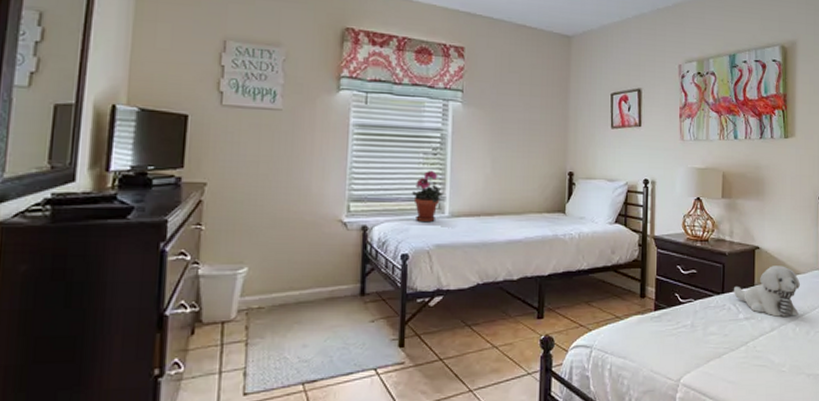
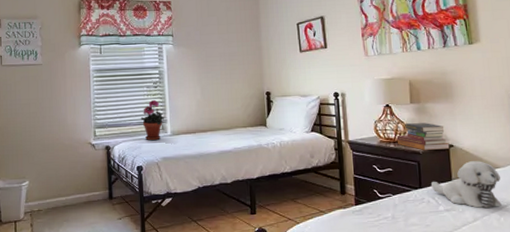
books: none [704,220,756,251] -> present [396,123,450,150]

